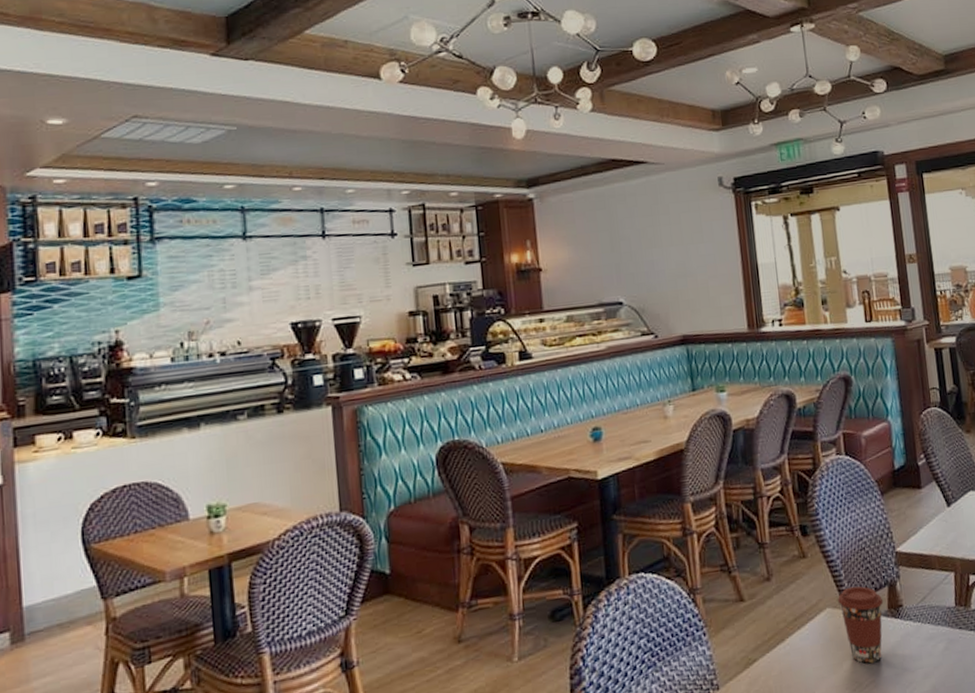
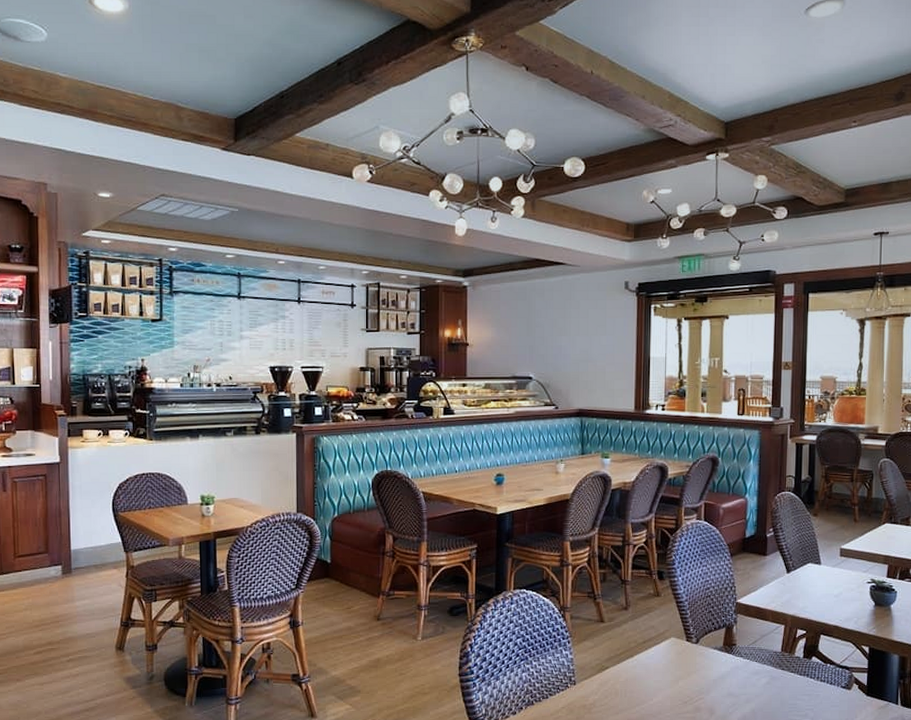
coffee cup: present [837,586,884,664] -> none [681,624,720,685]

